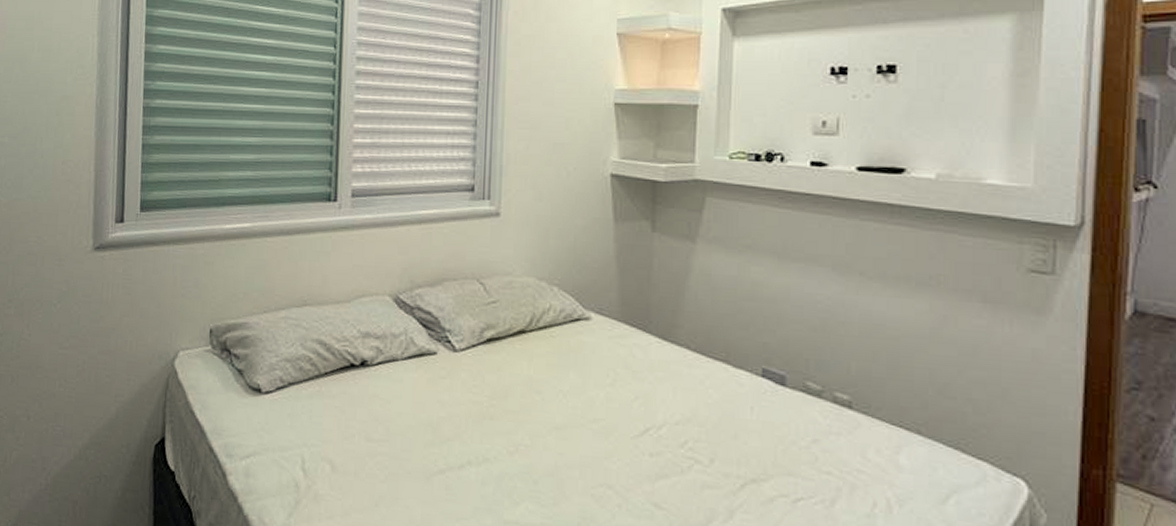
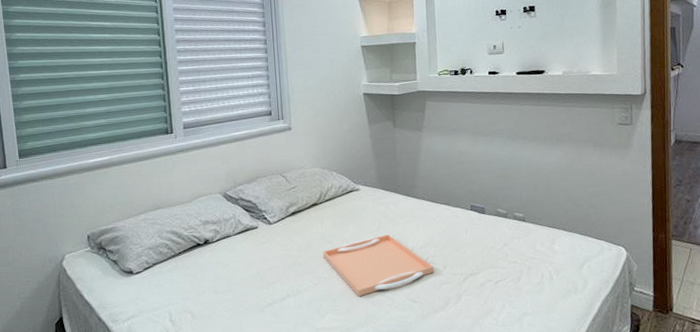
serving tray: none [526,393,694,483] -> present [322,234,434,296]

